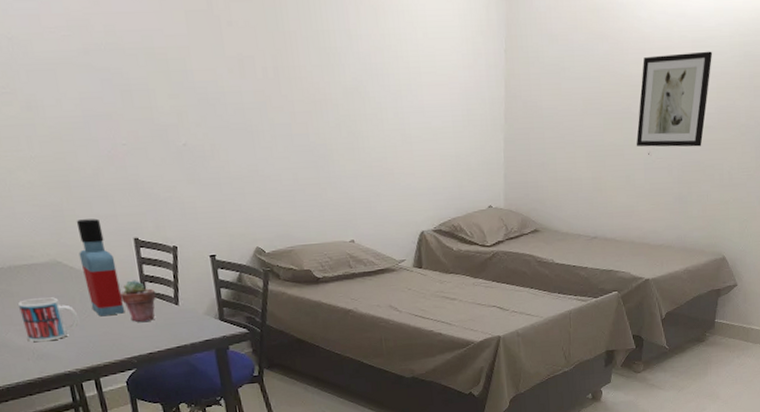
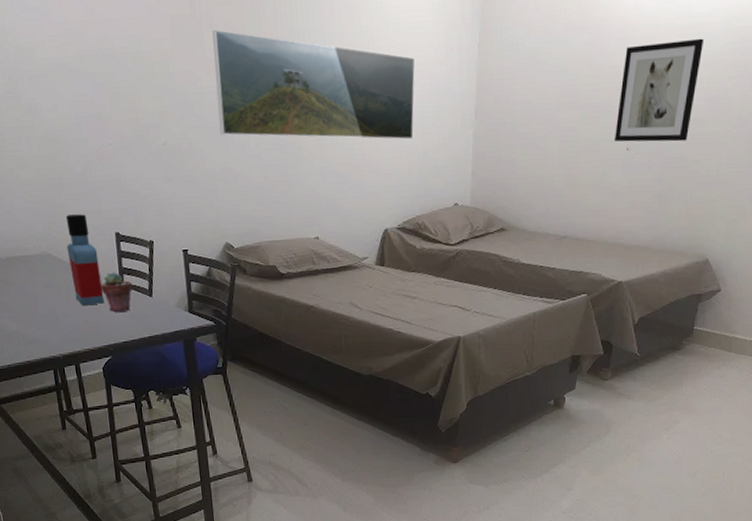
mug: present [18,297,79,342] -> none [13,287,64,328]
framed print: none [232,26,446,143] -> present [212,29,415,140]

